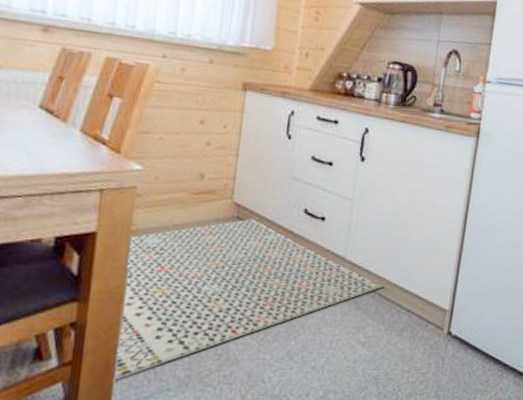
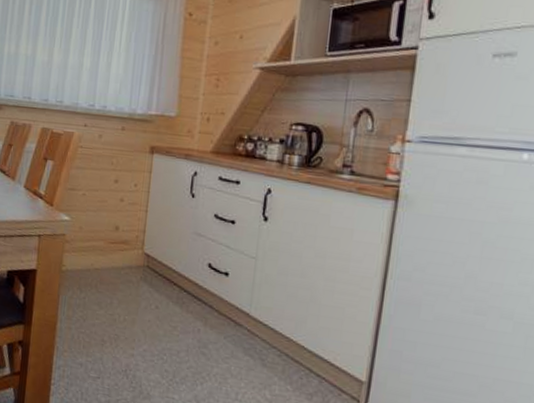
rug: present [115,217,384,380] -> none [51,268,291,394]

